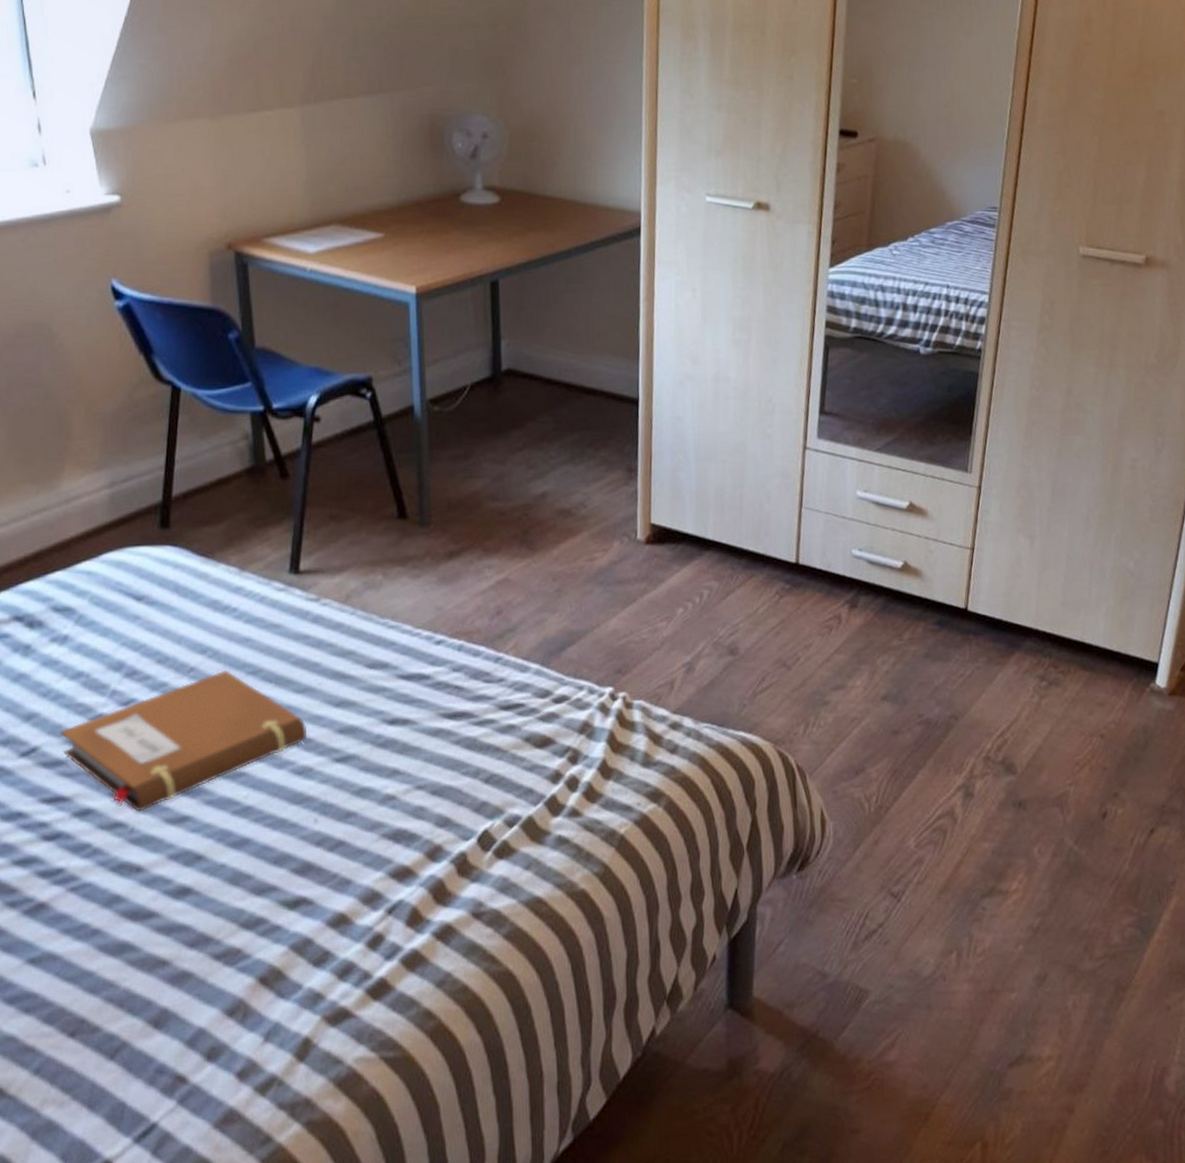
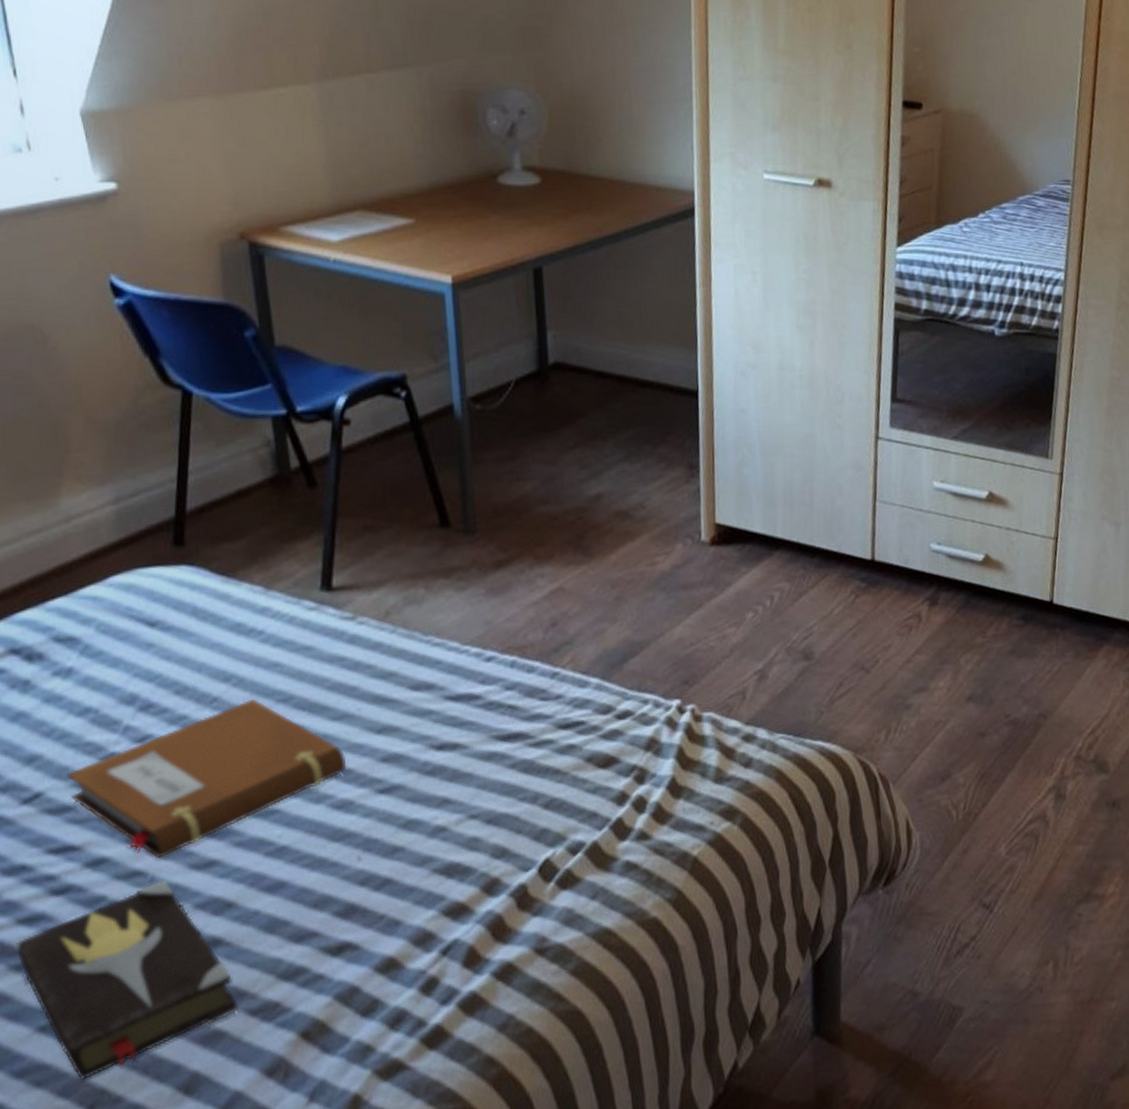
hardback book: none [12,831,205,1010] -> present [17,879,239,1081]

